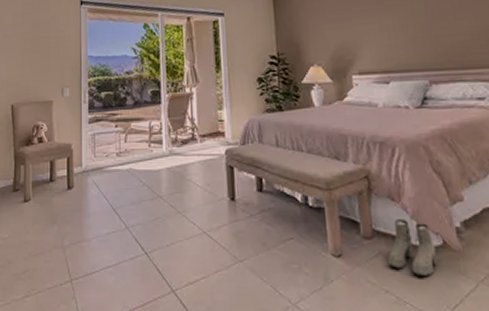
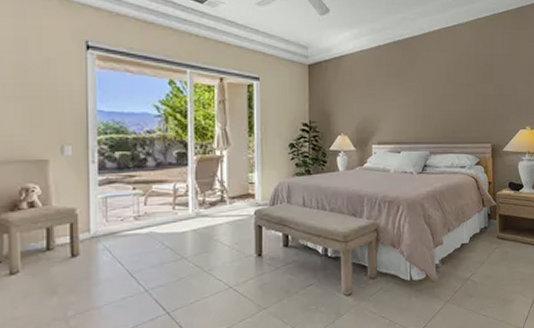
boots: present [388,219,437,276] -> none [387,261,421,302]

